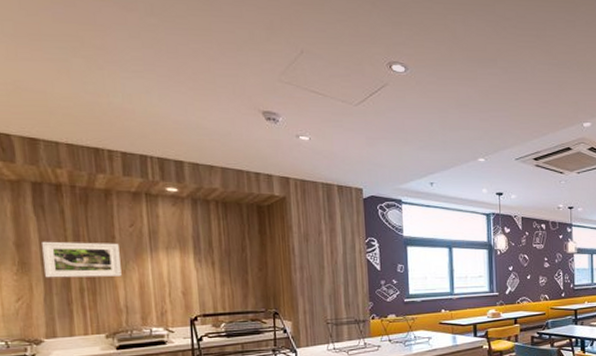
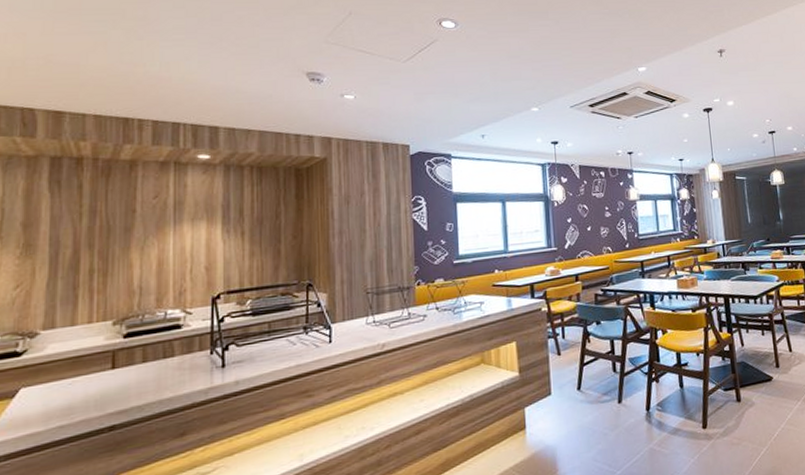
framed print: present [42,241,122,278] -> none [52,217,139,261]

